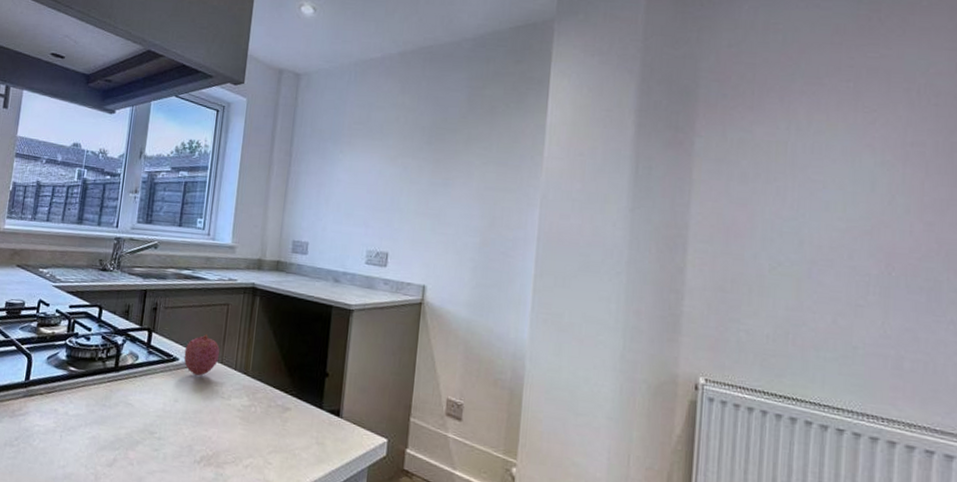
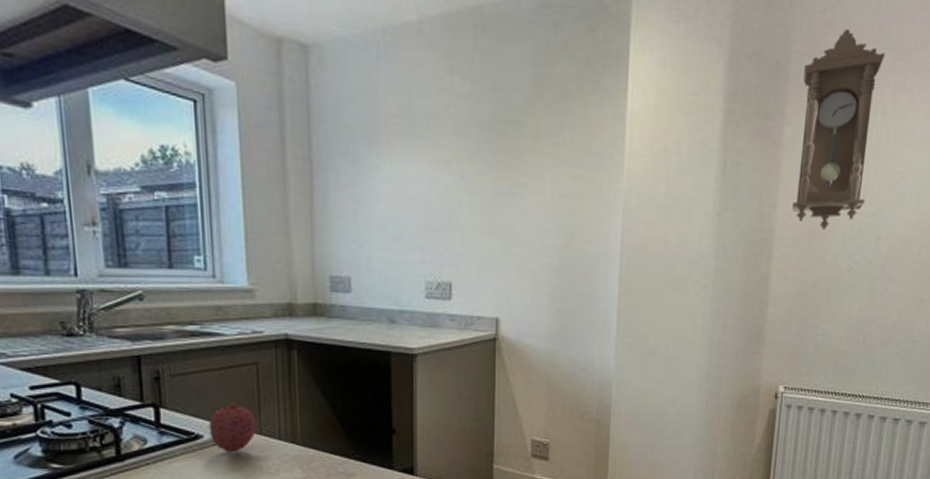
pendulum clock: none [706,58,795,230] -> present [792,28,885,230]

